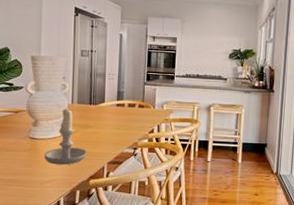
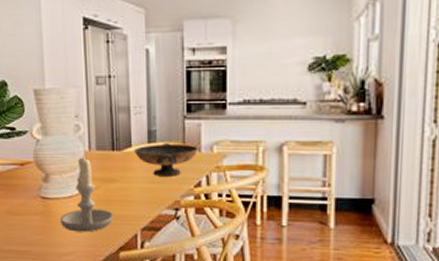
decorative bowl: none [106,101,154,125] -> present [133,143,199,176]

